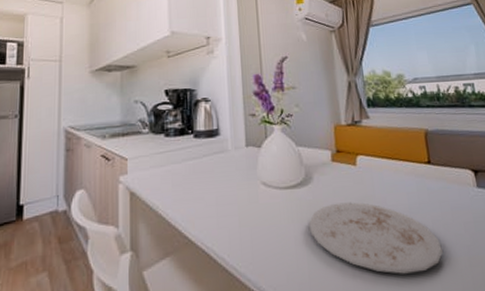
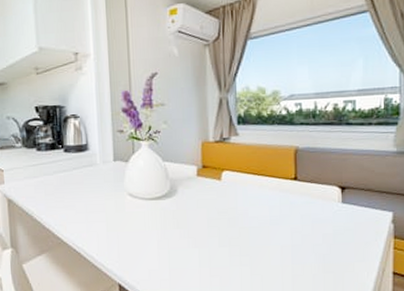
plate: present [309,202,444,274] -> none [172,213,299,276]

